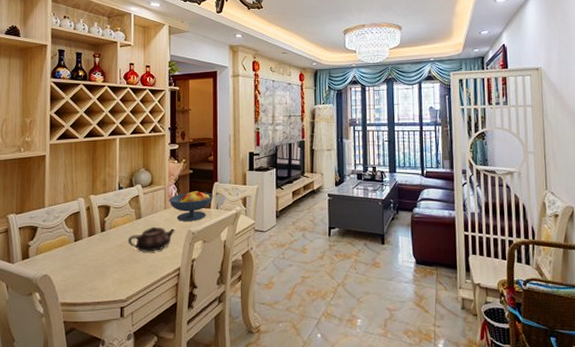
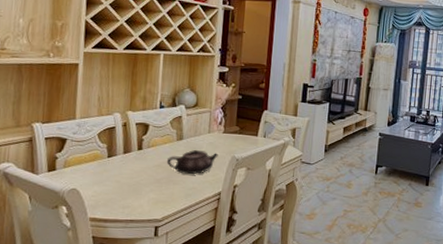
fruit bowl: present [169,190,214,221] -> none [214,116,262,148]

